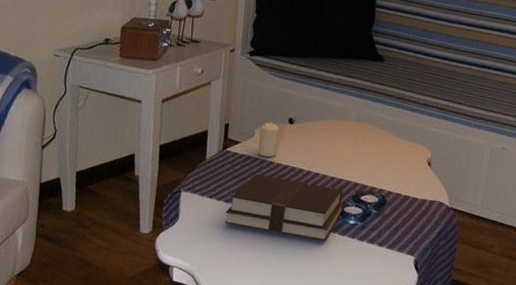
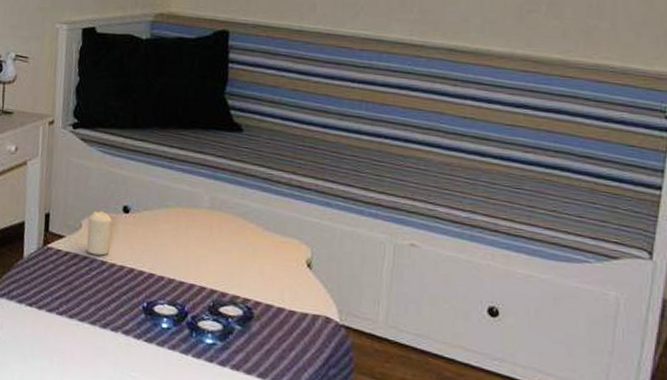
bible: present [224,175,344,241] -> none [47,277,198,365]

